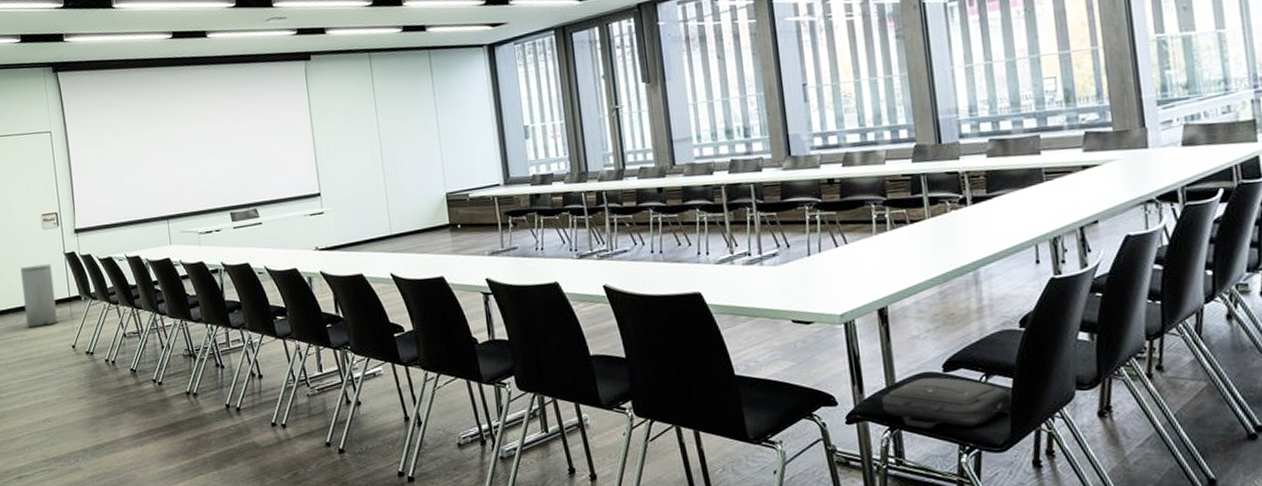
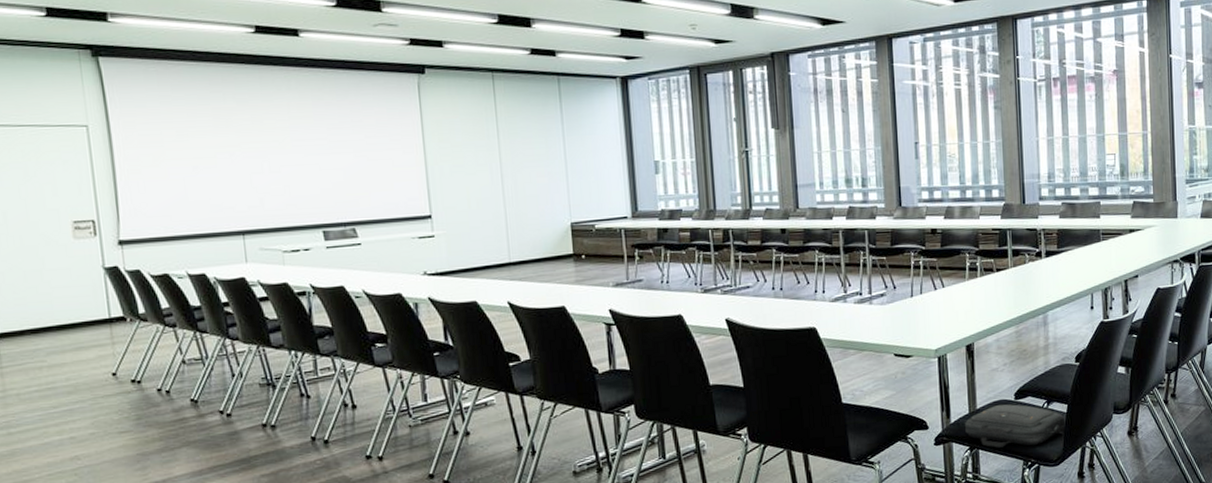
pedal bin: present [20,263,58,329] -> none [41,279,93,353]

